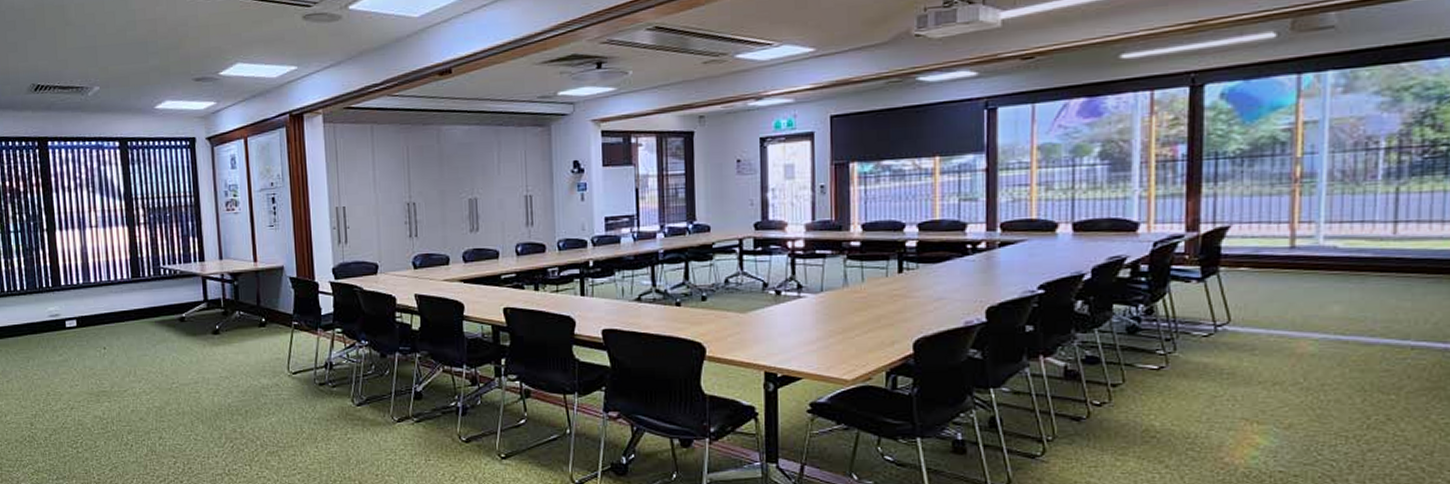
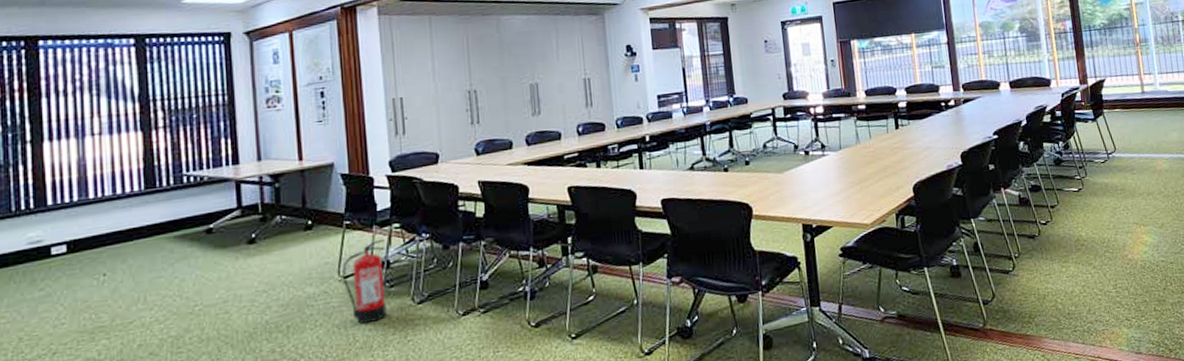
fire extinguisher: none [291,341,329,418] -> present [342,238,386,324]

